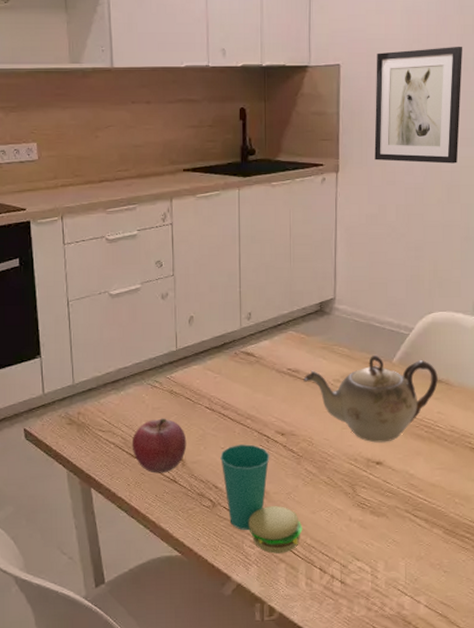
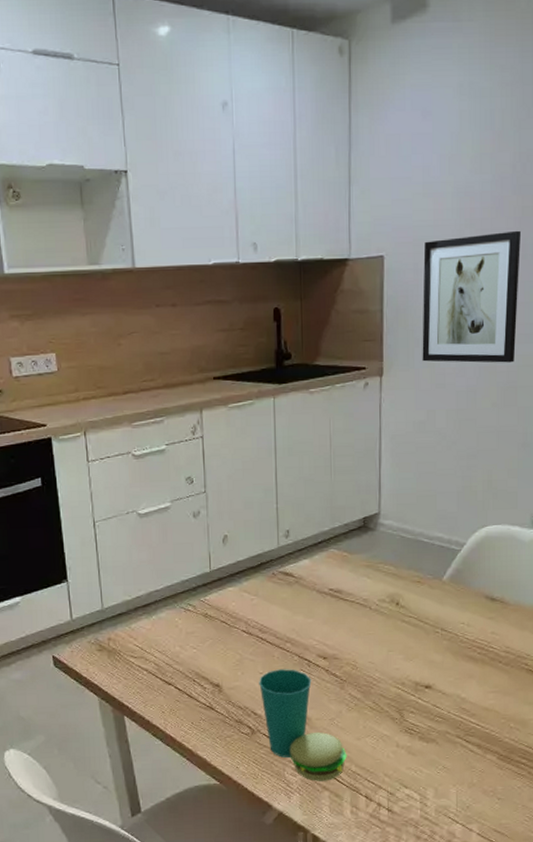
fruit: present [131,418,187,473] -> none [165,643,223,700]
teapot: present [303,354,438,443] -> none [346,572,492,666]

